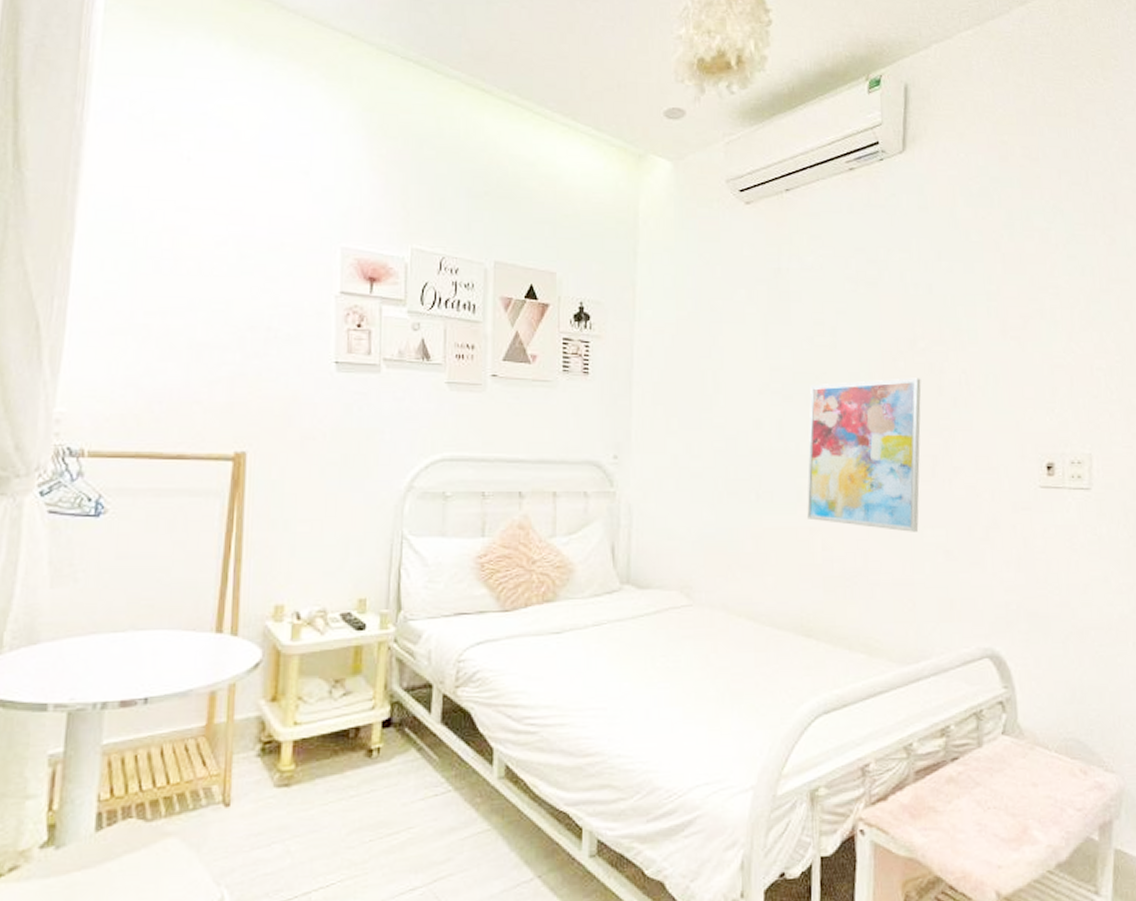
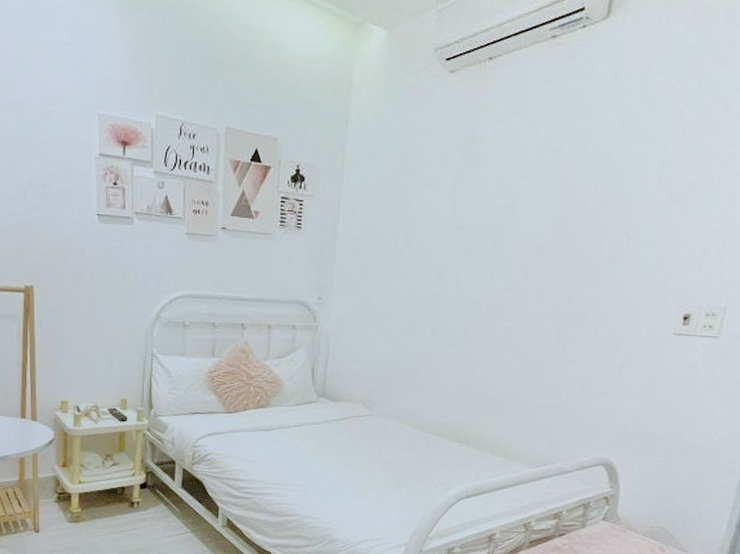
wall art: present [807,378,921,532] -> none [471,237,586,367]

